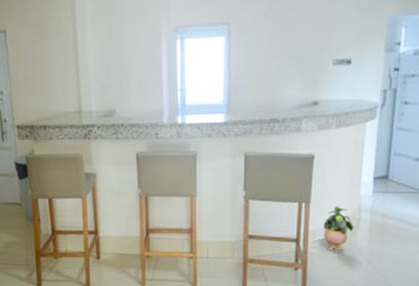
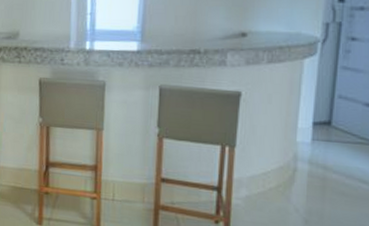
potted plant: present [323,206,354,254] -> none [250,152,289,209]

